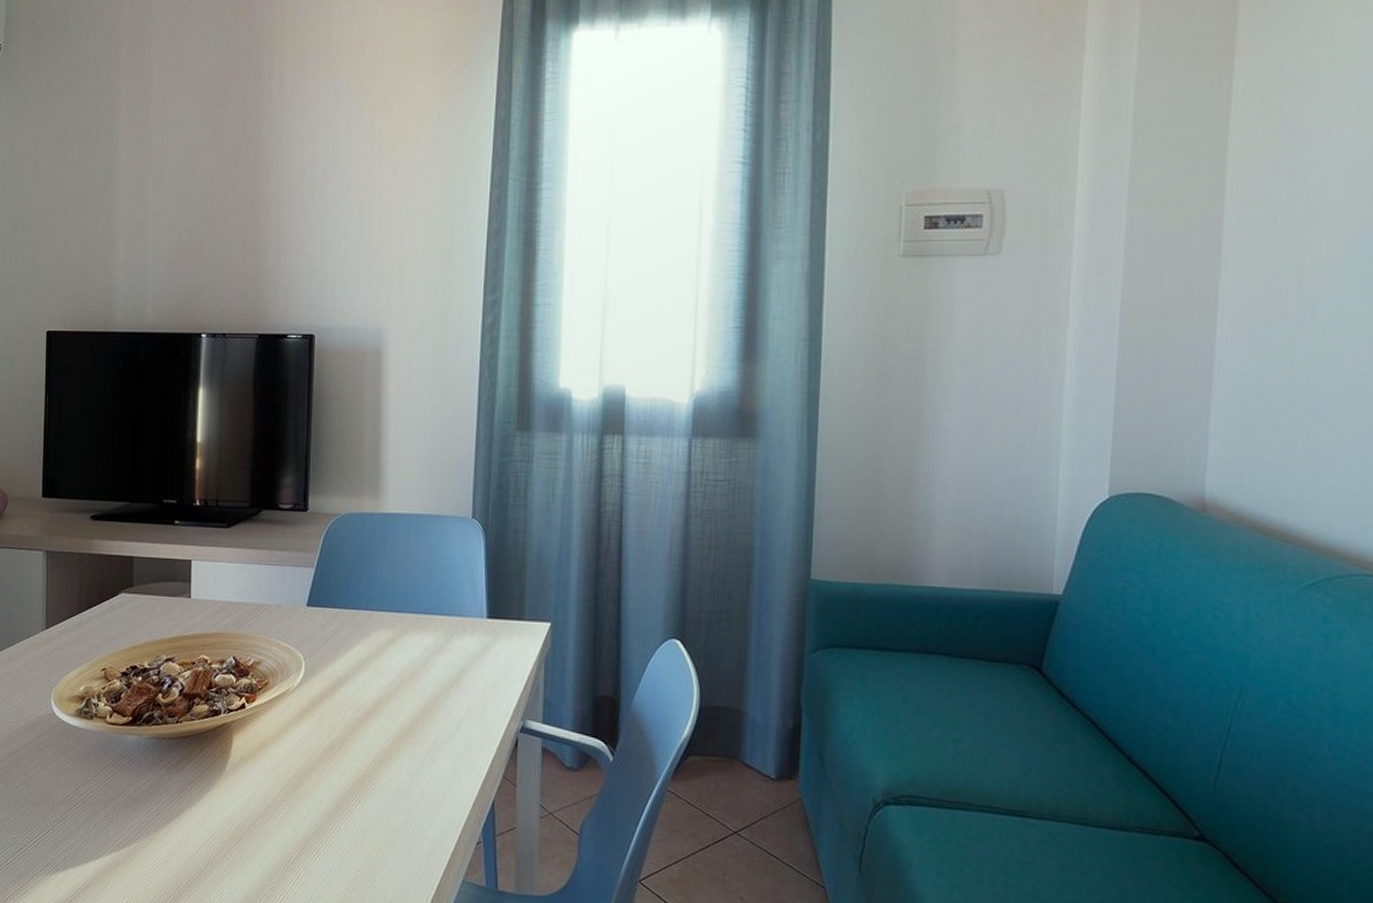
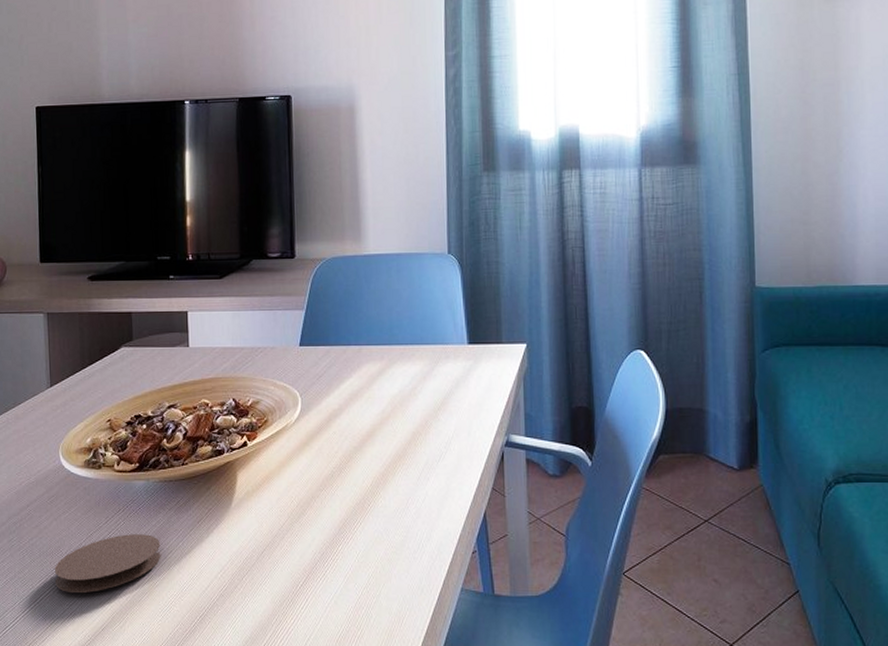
coaster: none [40,790,150,848] -> present [55,534,161,593]

